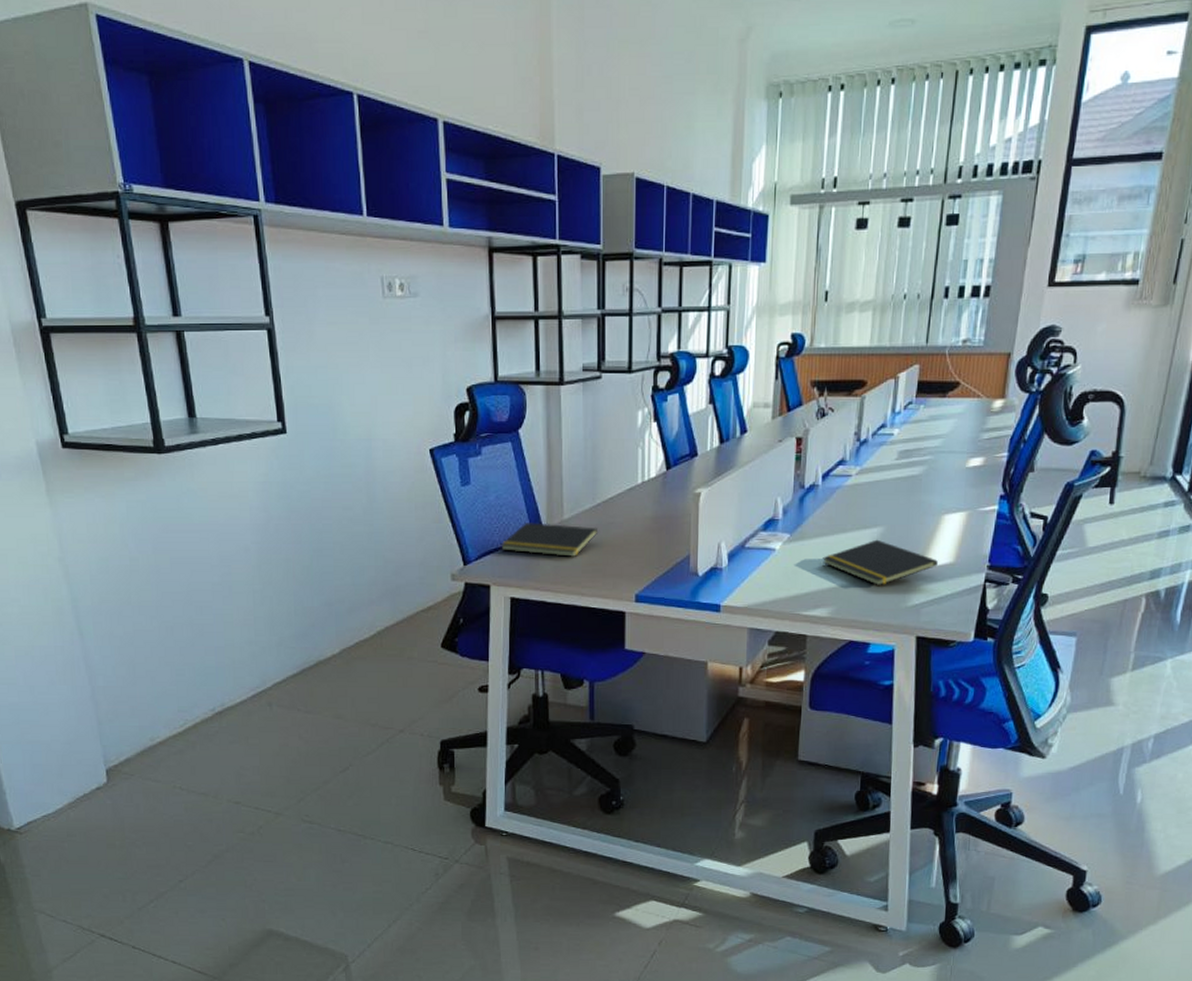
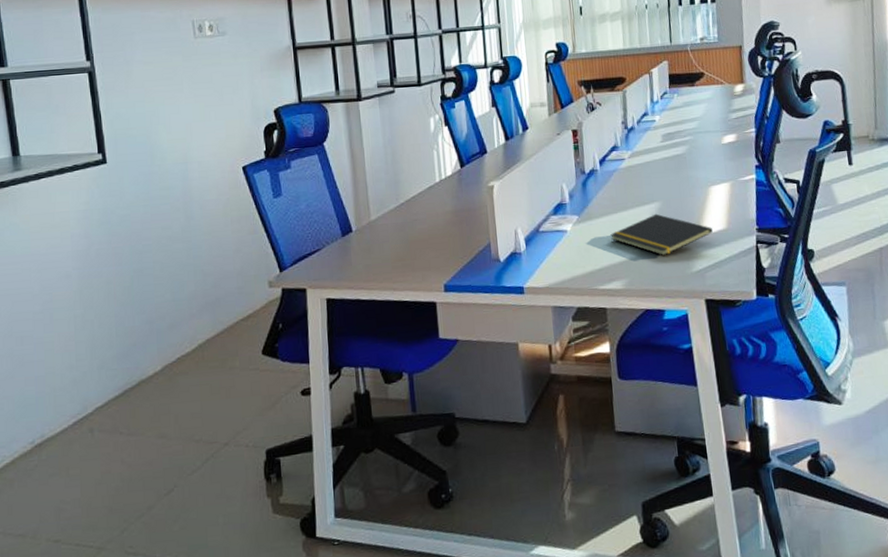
notepad: present [501,521,597,557] -> none [314,225,403,256]

